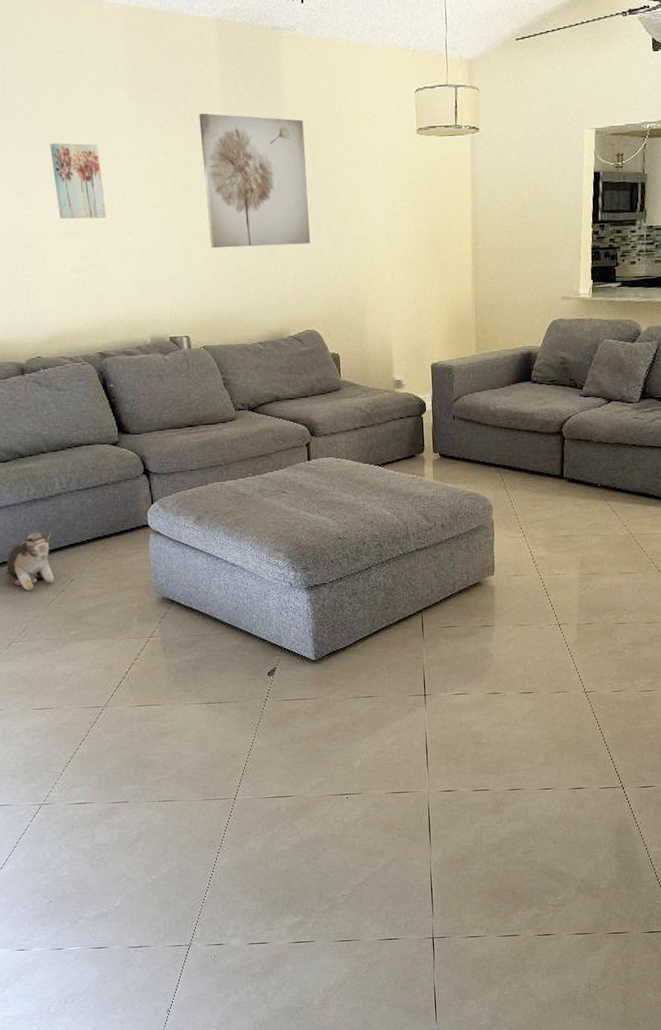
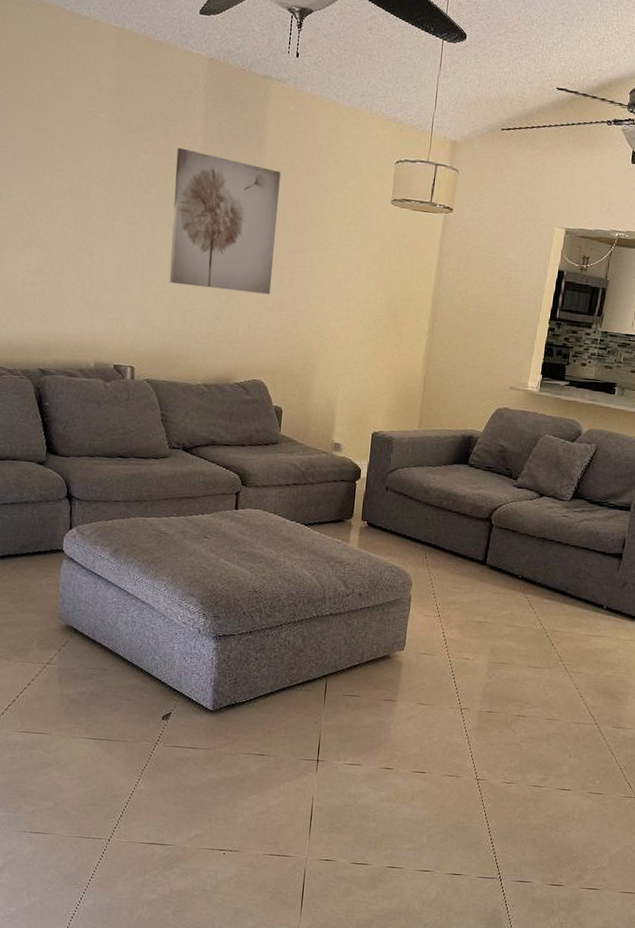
wall art: present [50,142,106,220] -> none [19,152,70,235]

